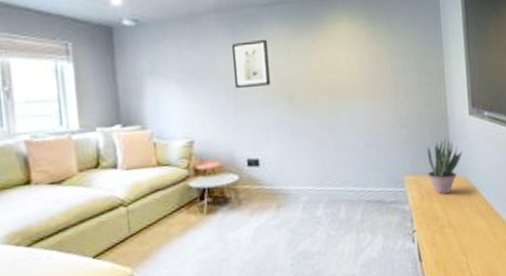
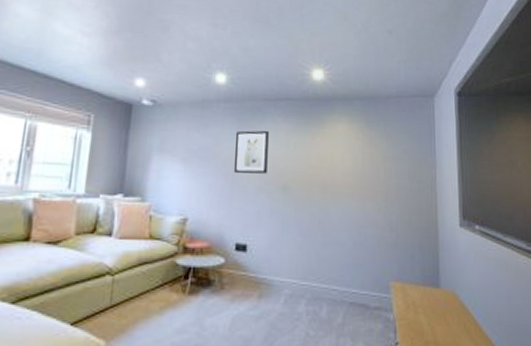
potted plant: present [426,139,463,195] -> none [414,248,452,307]

